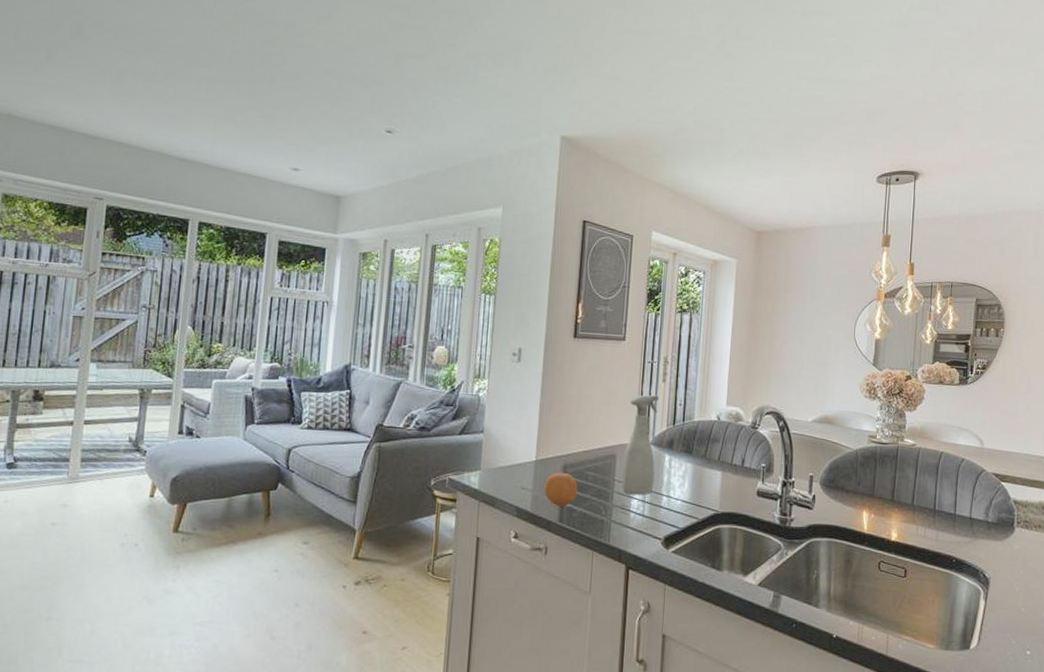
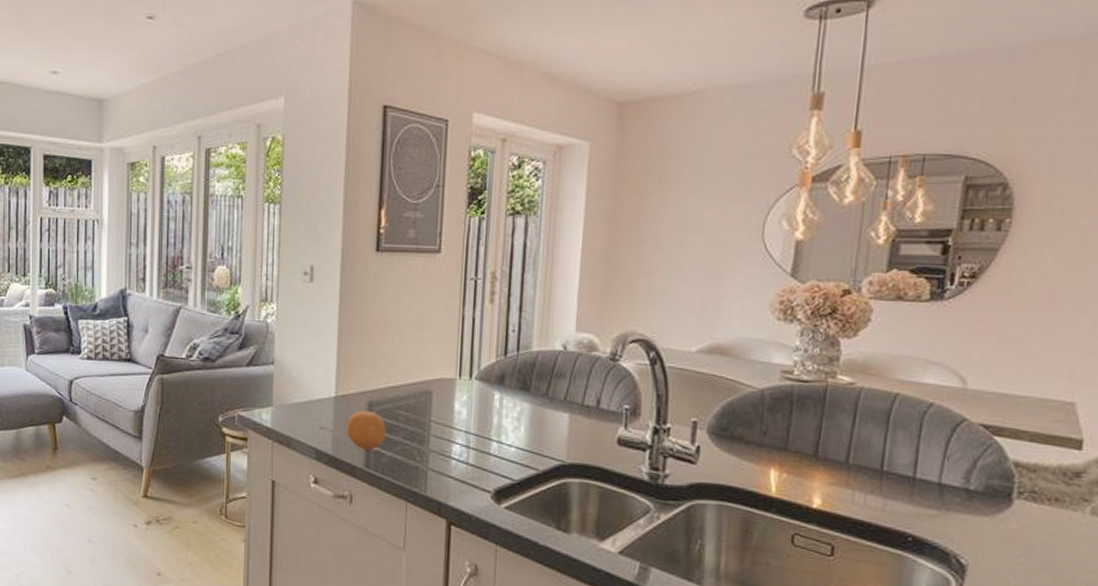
spray bottle: present [621,394,659,495] -> none [439,318,485,440]

